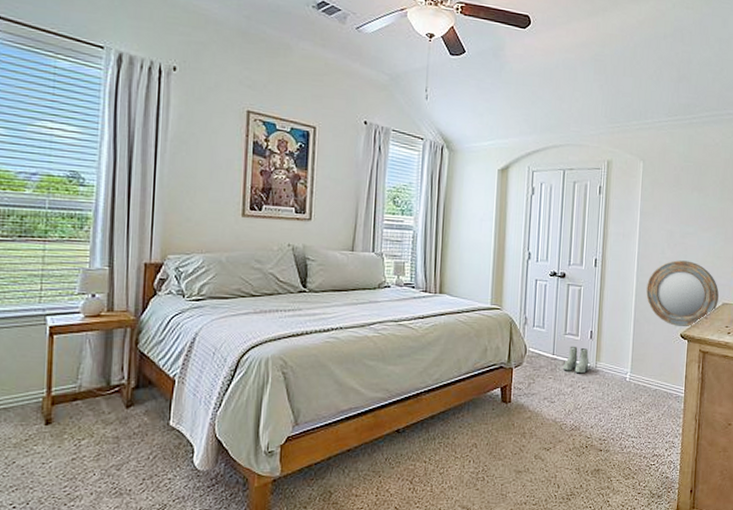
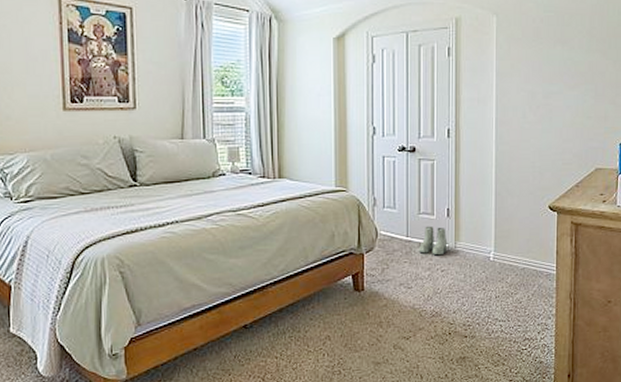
home mirror: present [646,260,719,328] -> none [508,124,591,198]

